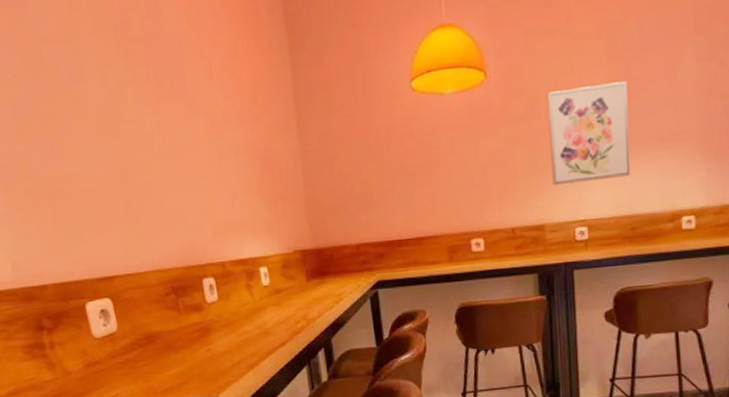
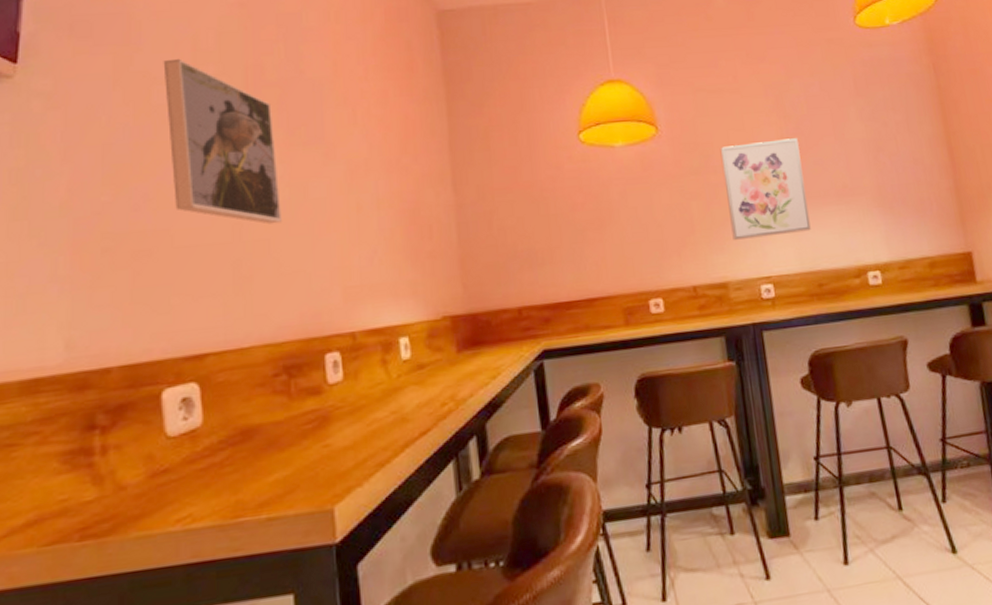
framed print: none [47,17,159,170] -> present [163,58,282,225]

